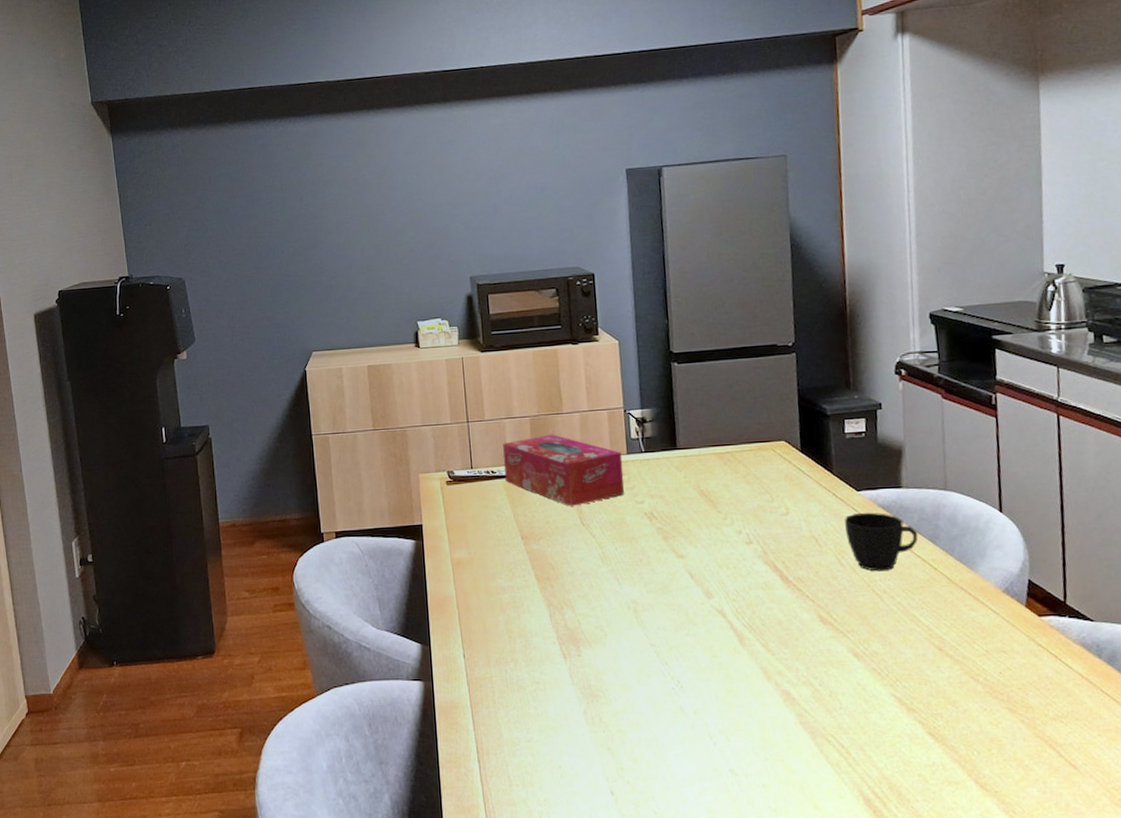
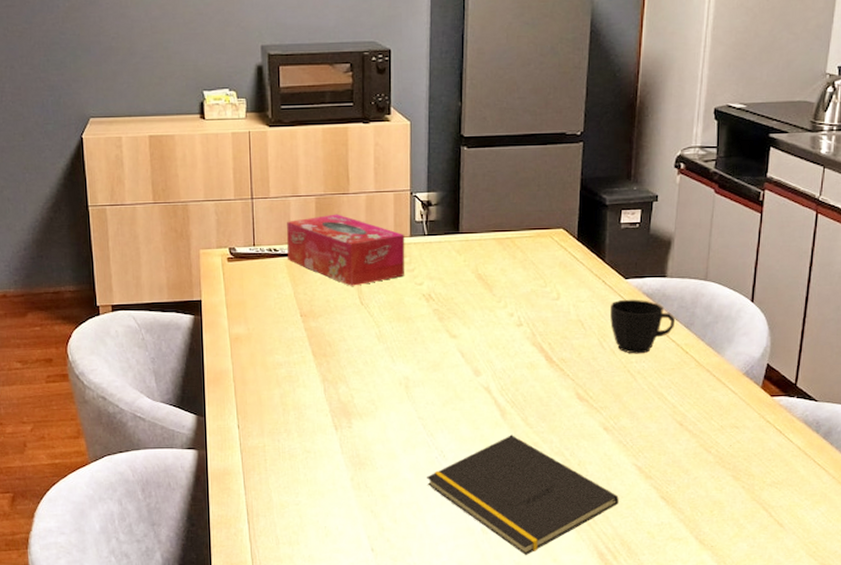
notepad: none [665,662,881,802] -> present [427,435,619,556]

